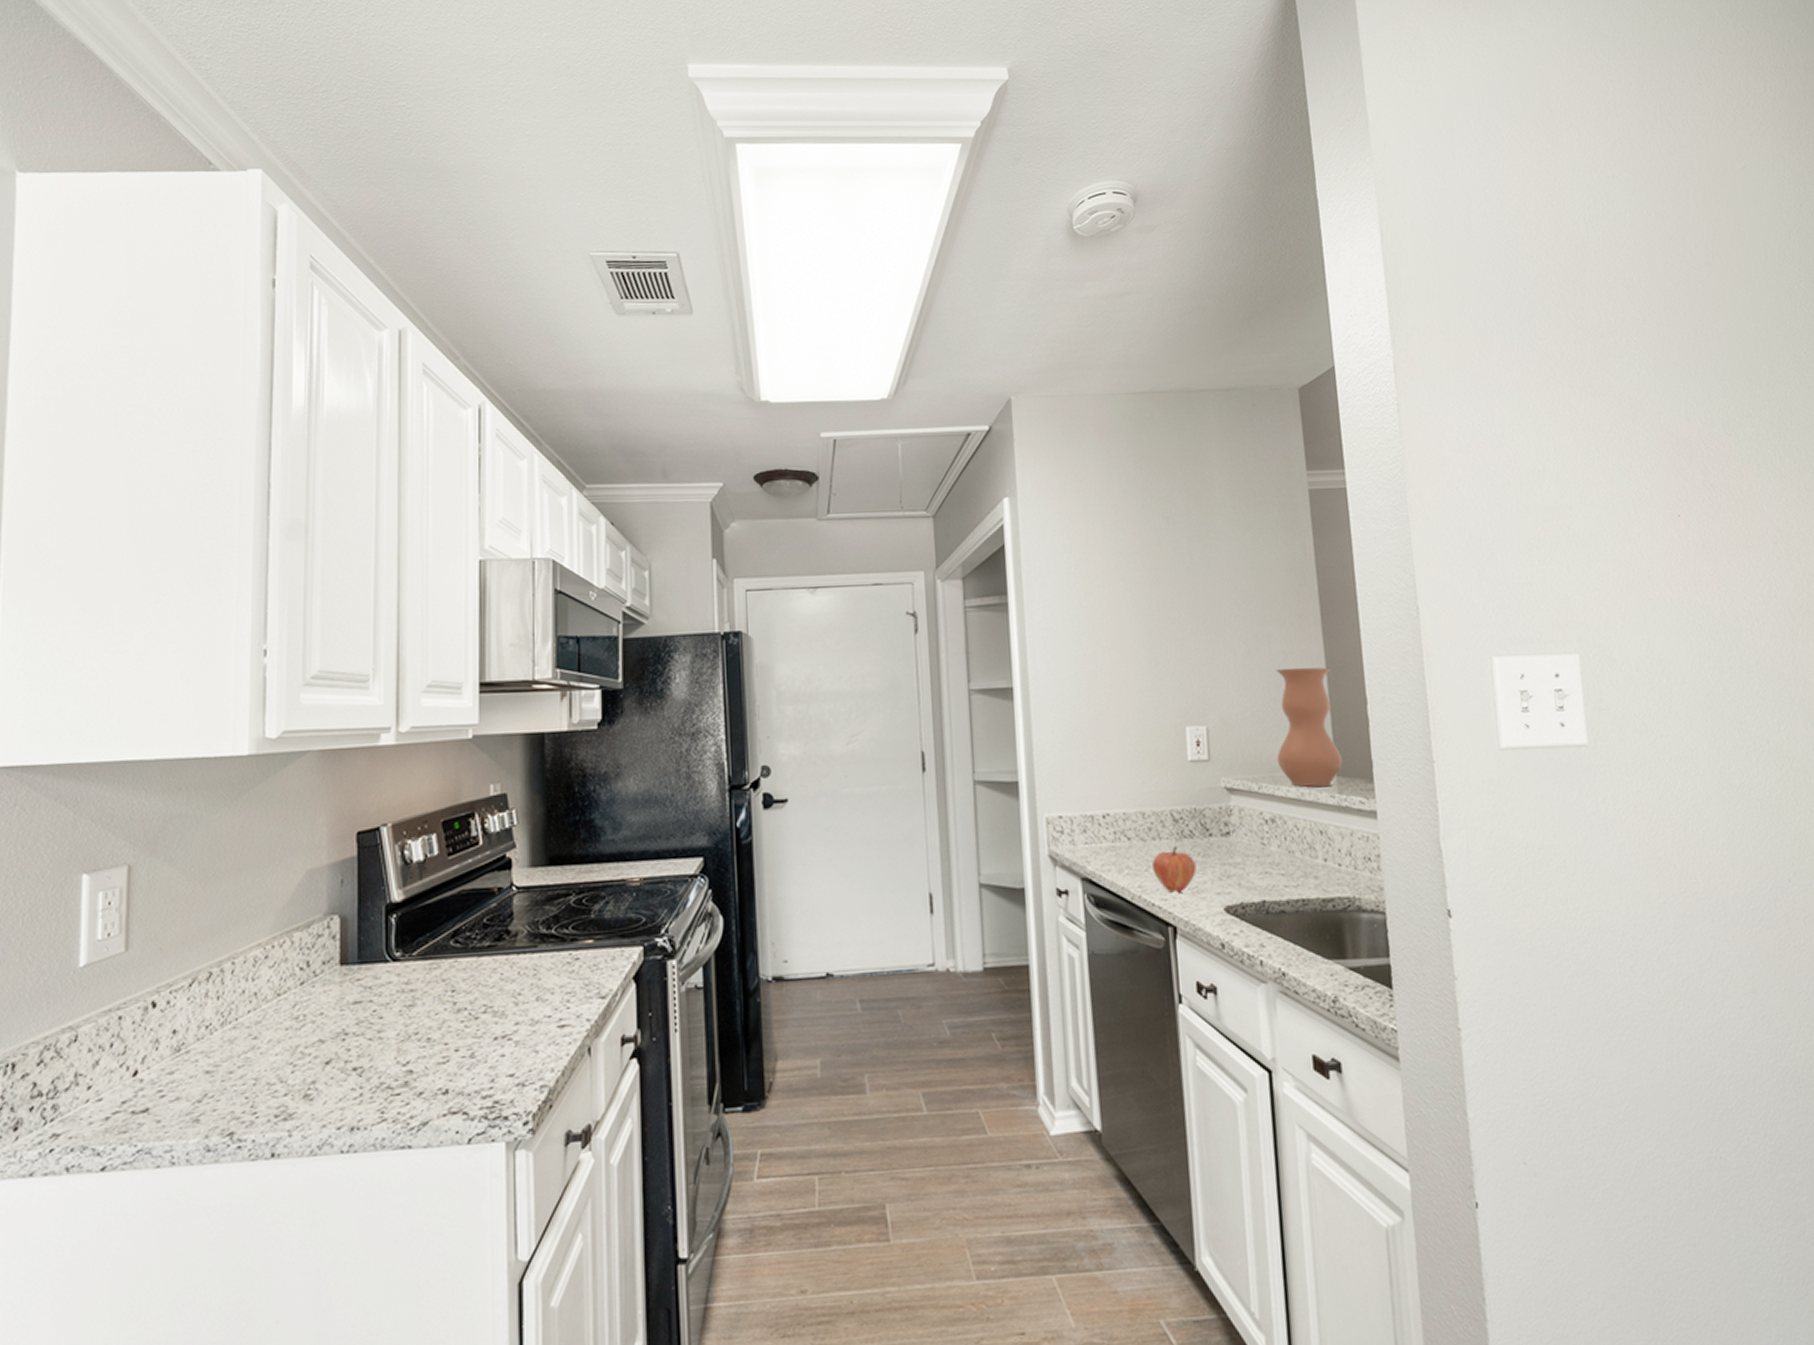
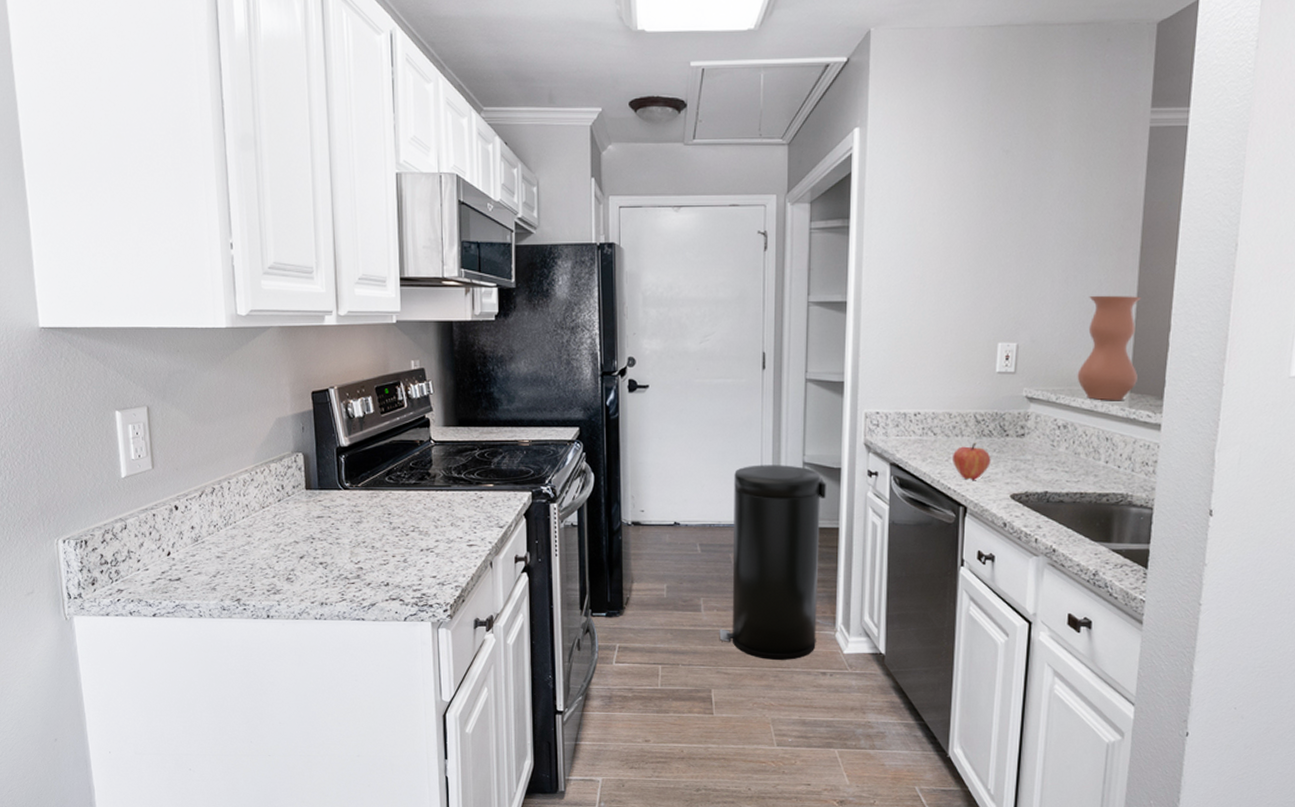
pedal bin: none [890,888,1015,1154] -> present [719,465,826,660]

